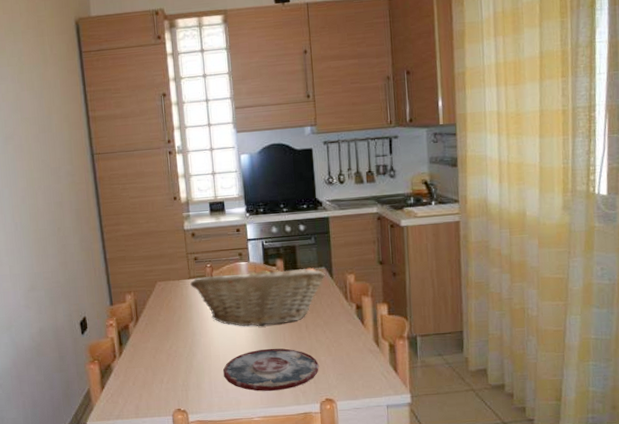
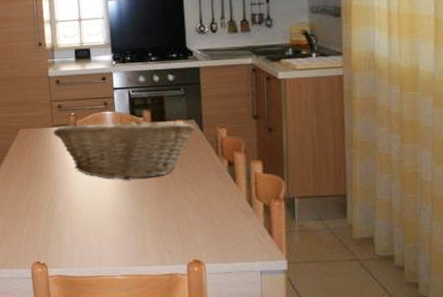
plate: present [223,348,319,391] -> none [85,203,187,248]

